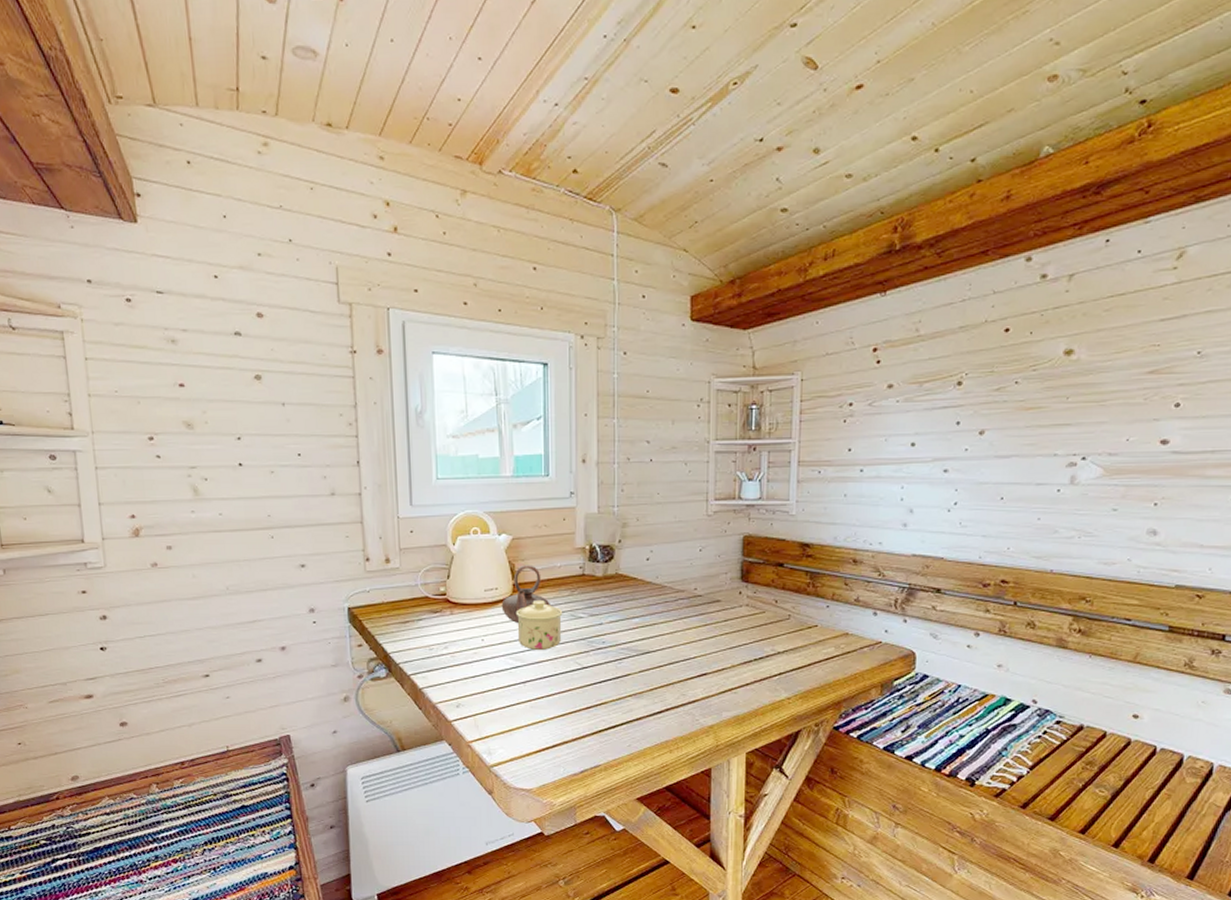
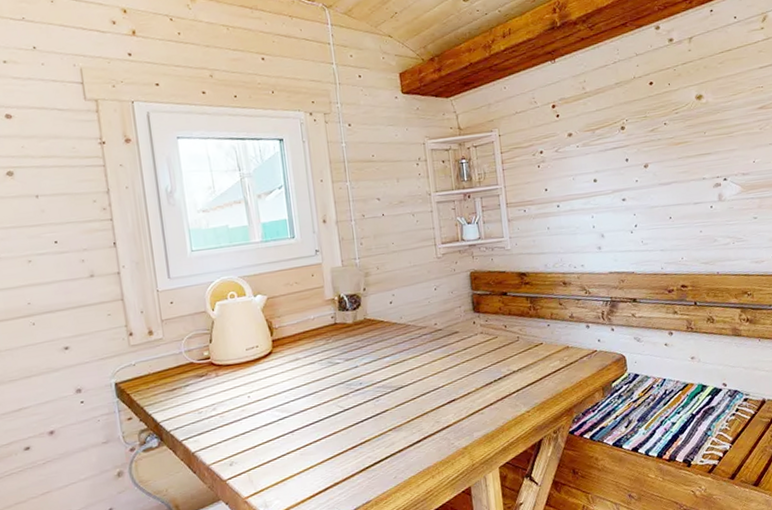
teapot: present [501,565,550,624] -> none [263,320,309,377]
sugar bowl: present [515,599,563,651] -> none [277,351,323,400]

